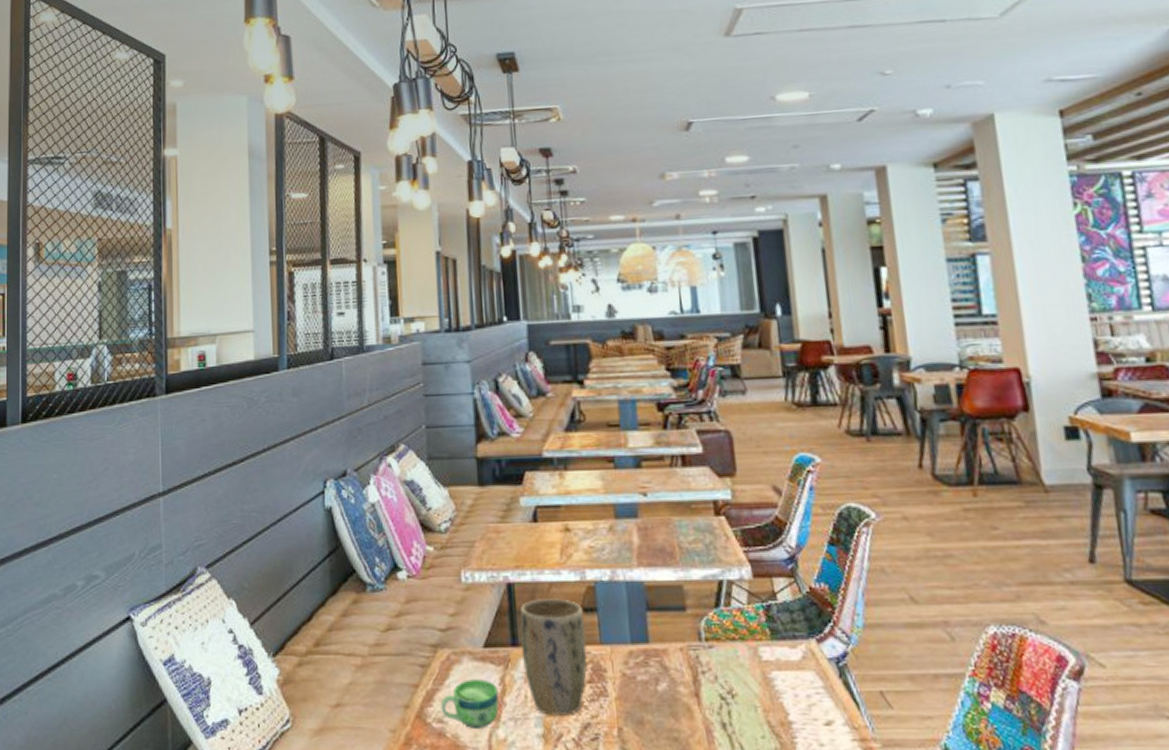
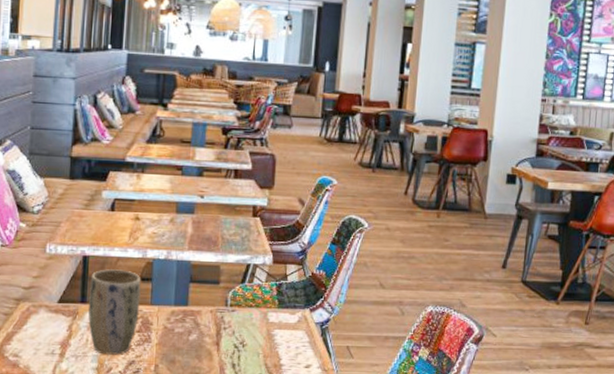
cup: present [440,679,499,728] -> none [17,326,65,362]

